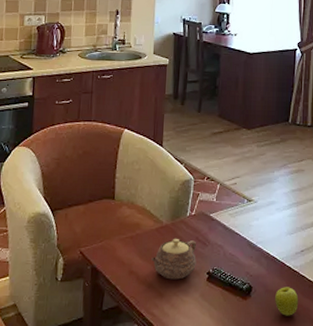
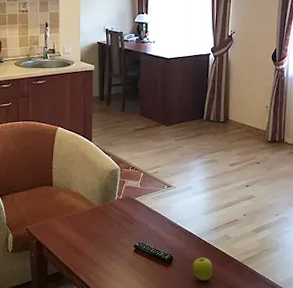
teapot: present [151,239,197,280] -> none [86,218,125,251]

